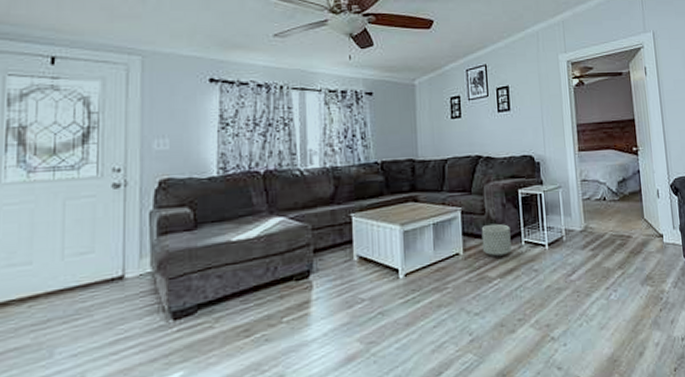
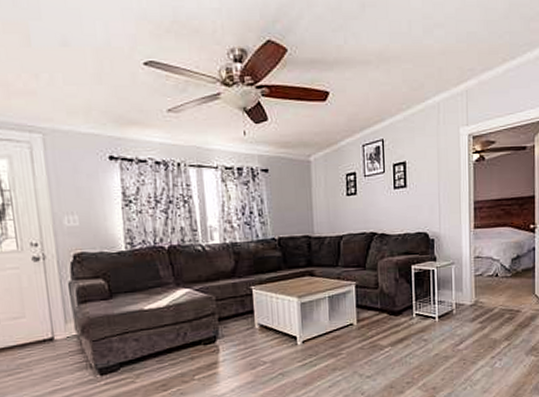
planter: present [481,223,512,257] -> none [374,297,403,328]

